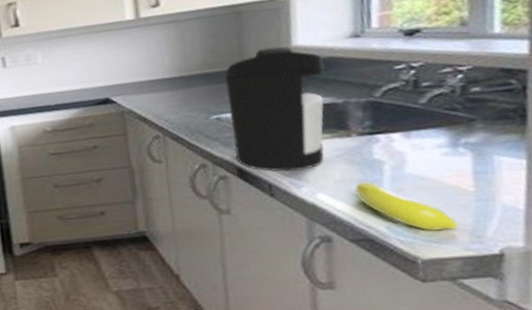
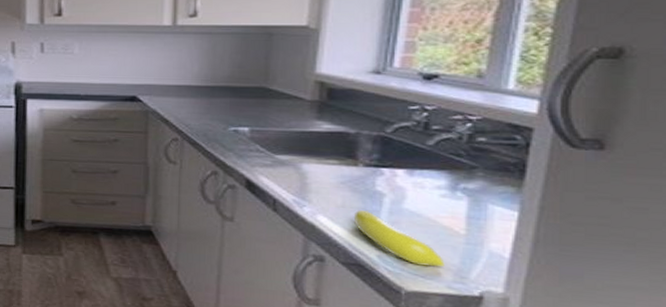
coffee maker: present [225,46,325,172] -> none [246,71,344,191]

